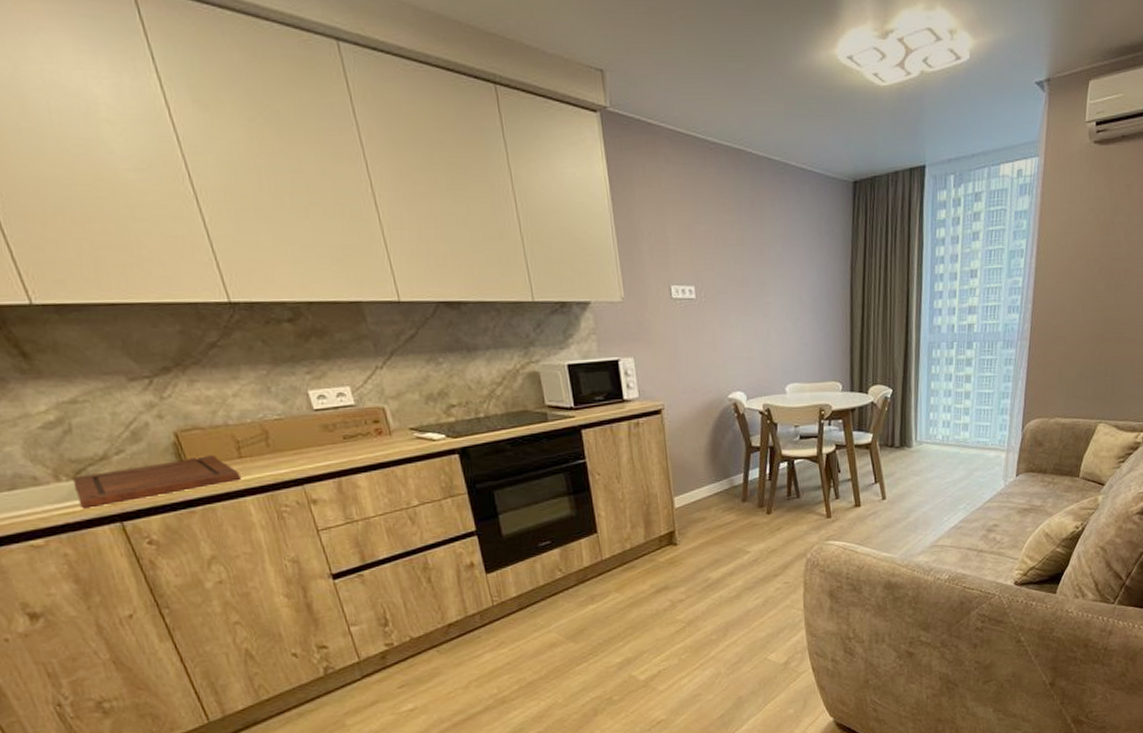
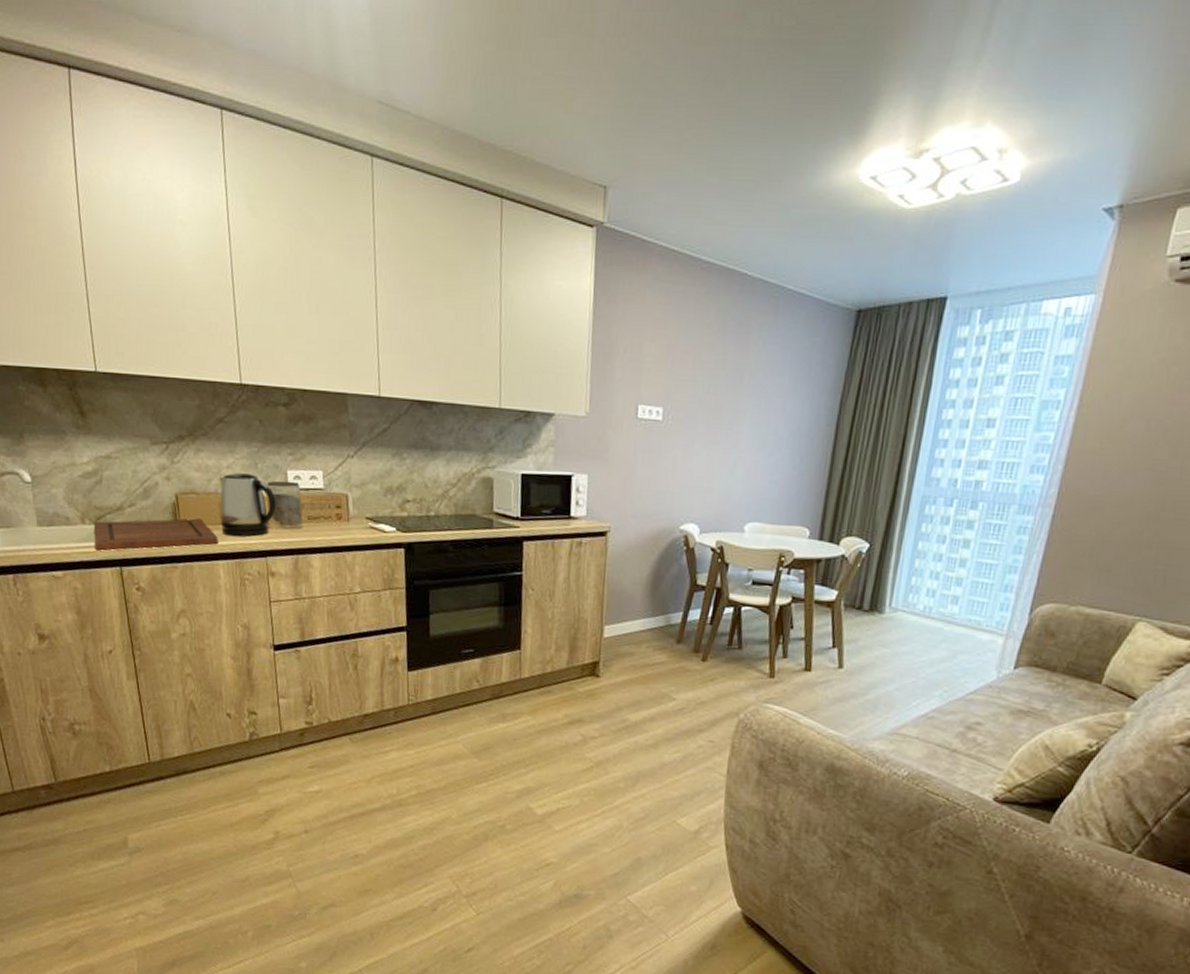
kettle: none [227,399,304,469] -> present [220,473,276,537]
jar: none [286,401,340,456] -> present [266,480,303,531]

